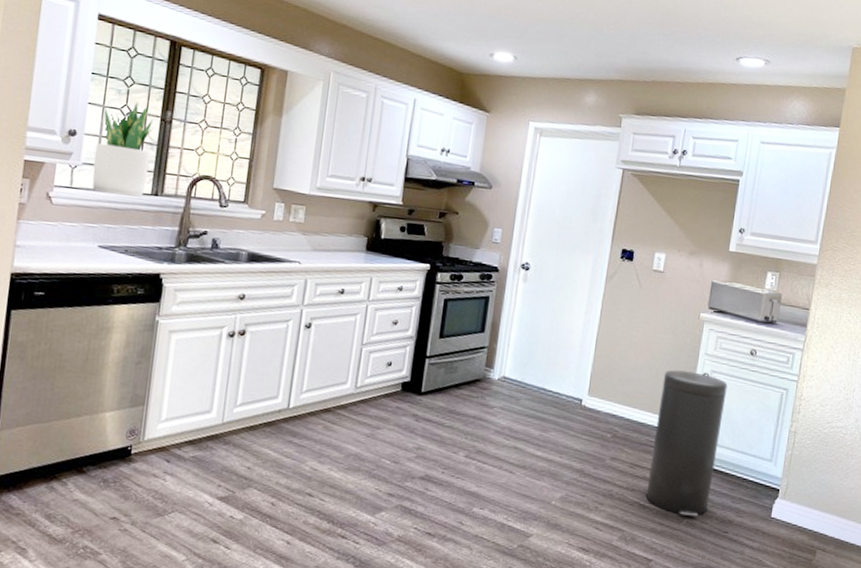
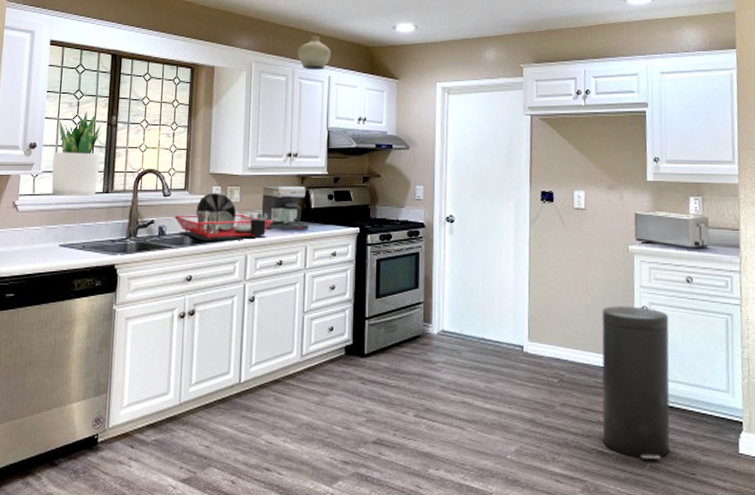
dish rack: none [230,209,338,265] -> present [174,193,273,241]
coffee maker: none [325,208,378,261] -> present [261,185,309,231]
ceramic jug: none [382,51,420,92] -> present [298,35,332,71]

